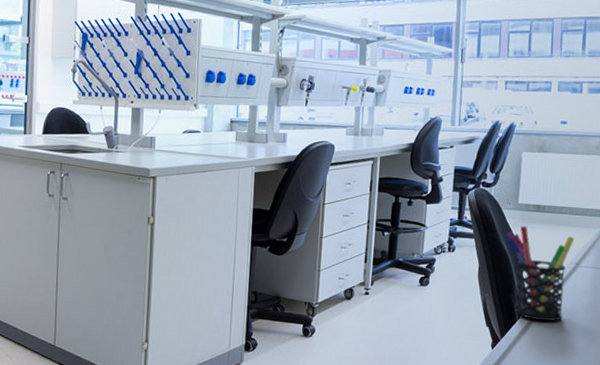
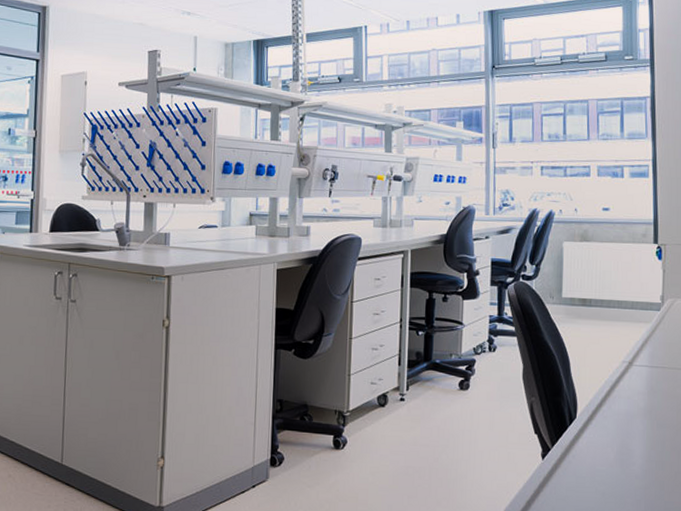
pen holder: present [506,226,575,322] -> none [551,322,626,427]

